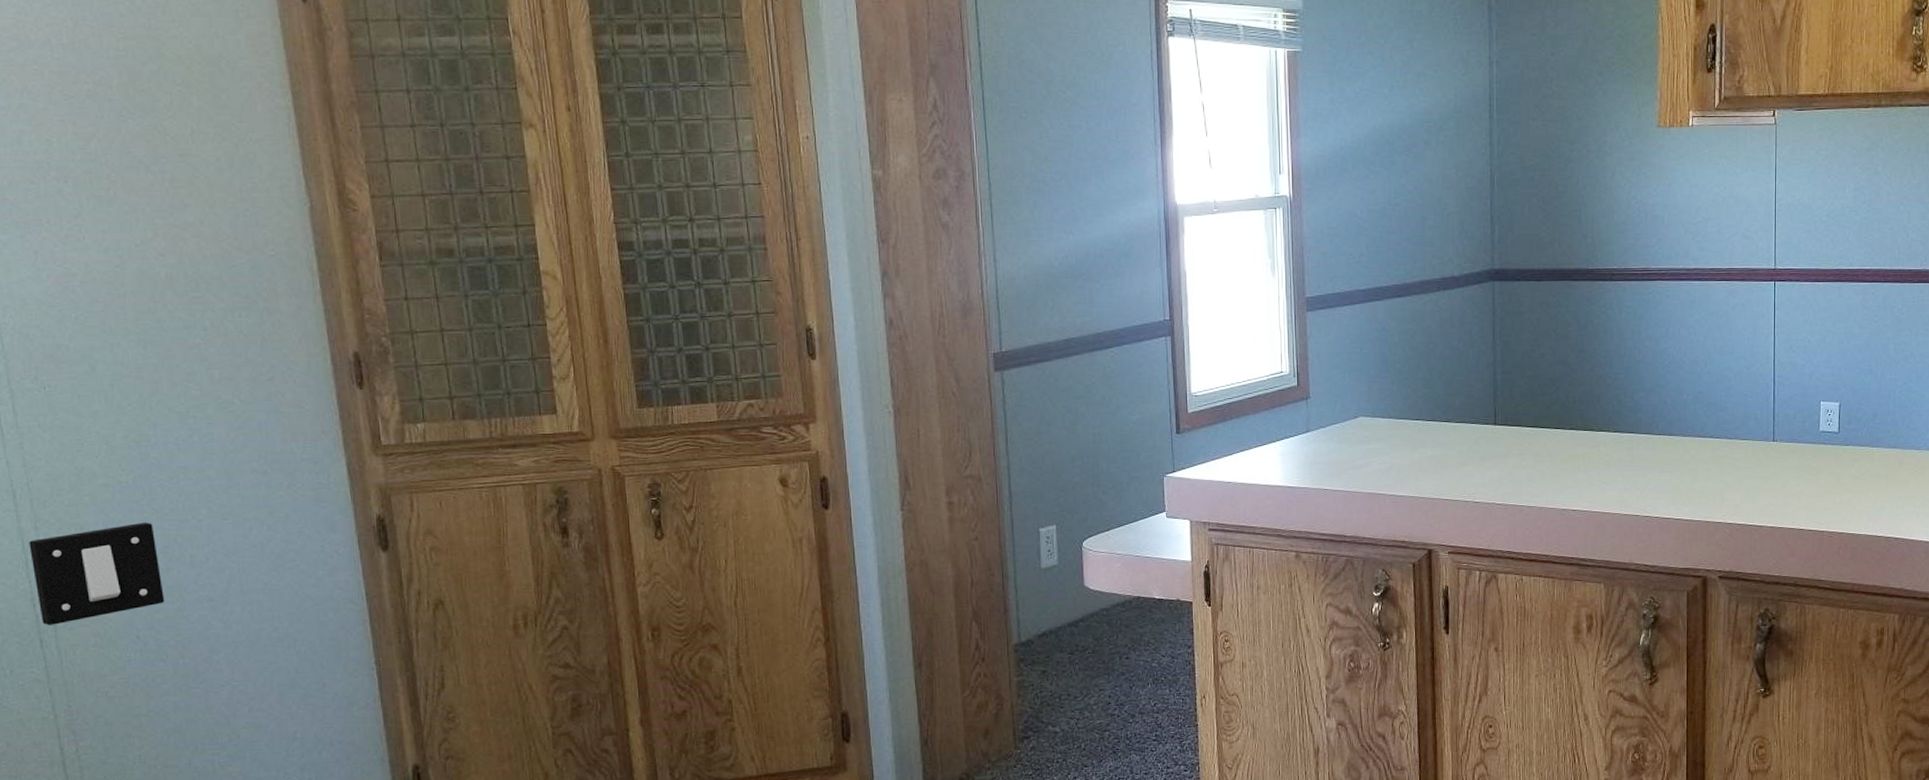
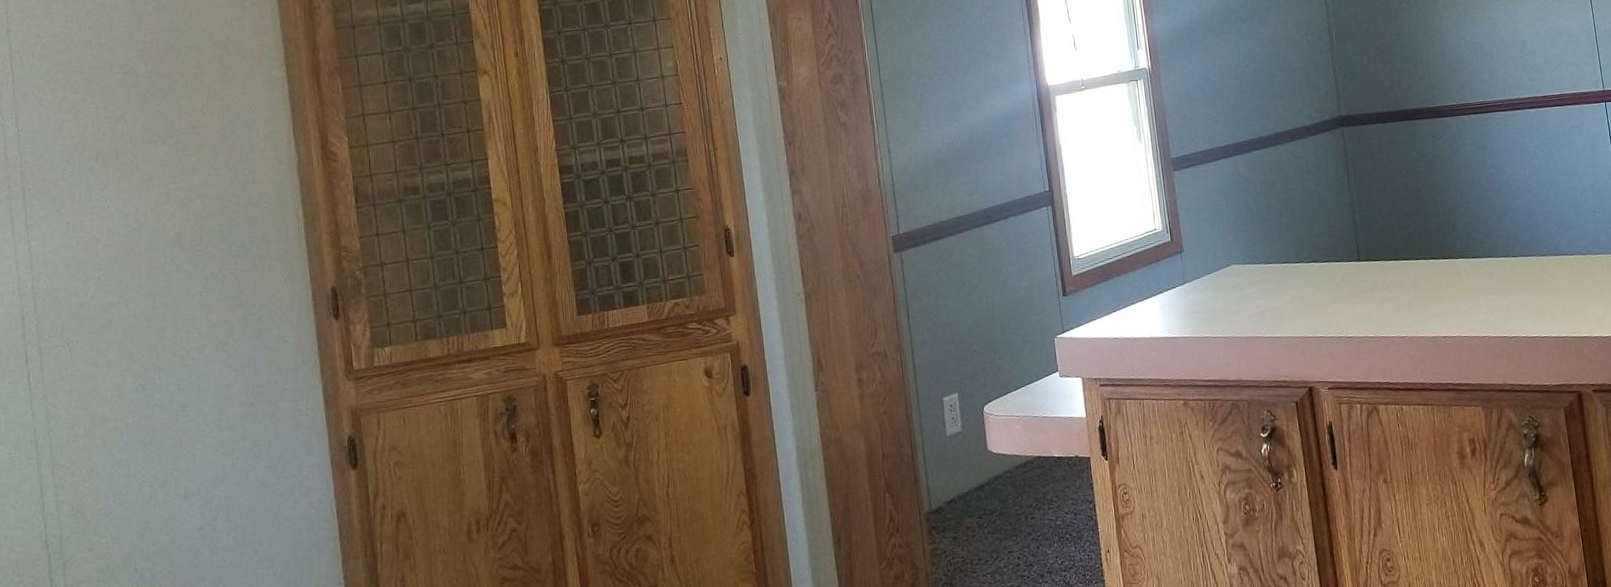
light switch: present [29,522,165,625] -> none [46,459,161,565]

